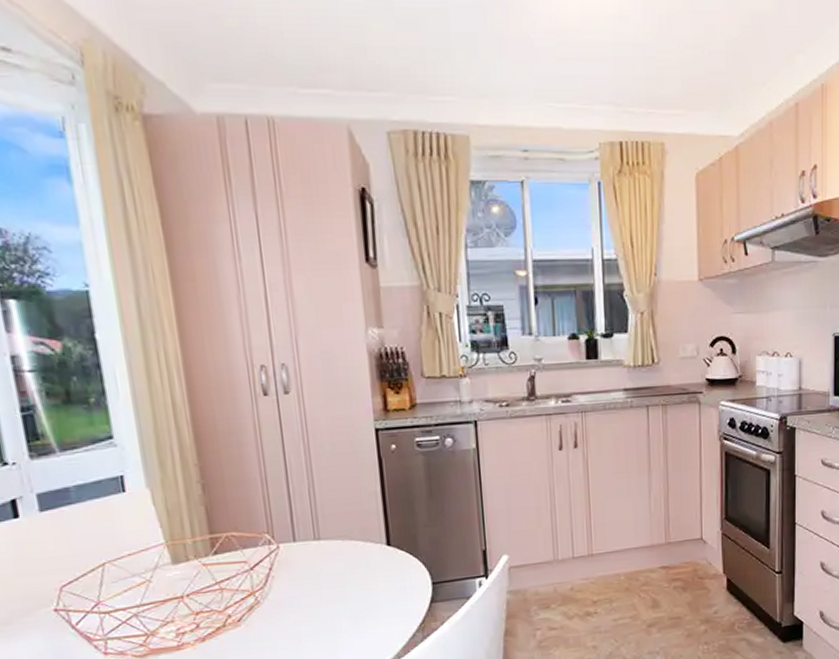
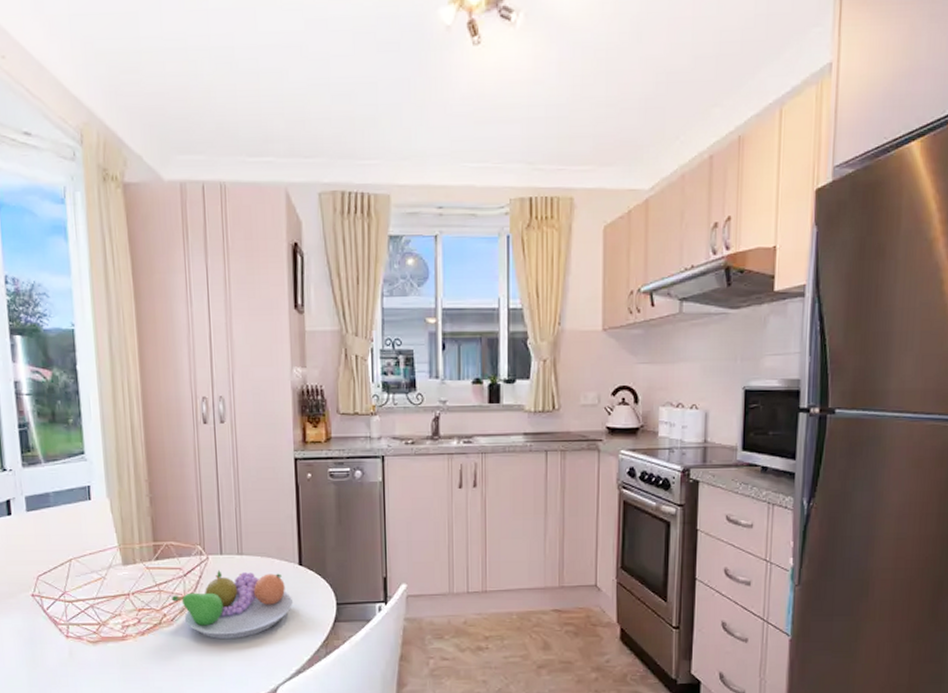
fruit bowl: none [236,557,383,636] -> present [171,570,294,639]

